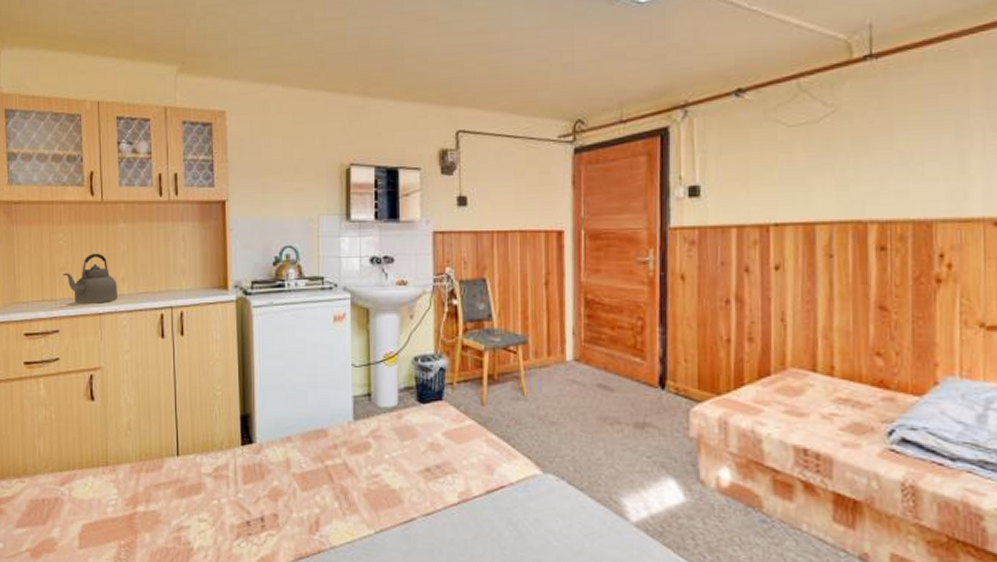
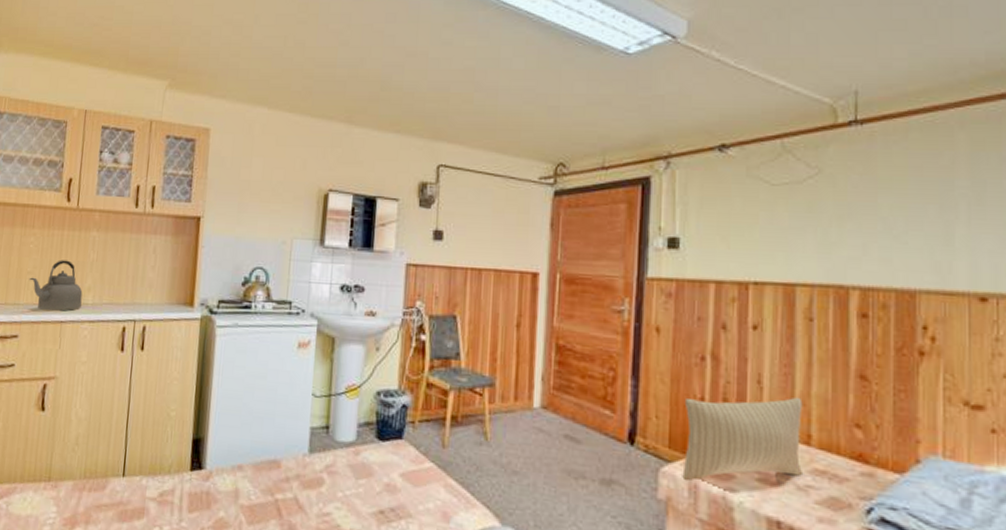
pillow: none [711,331,826,419] -> present [682,396,803,482]

